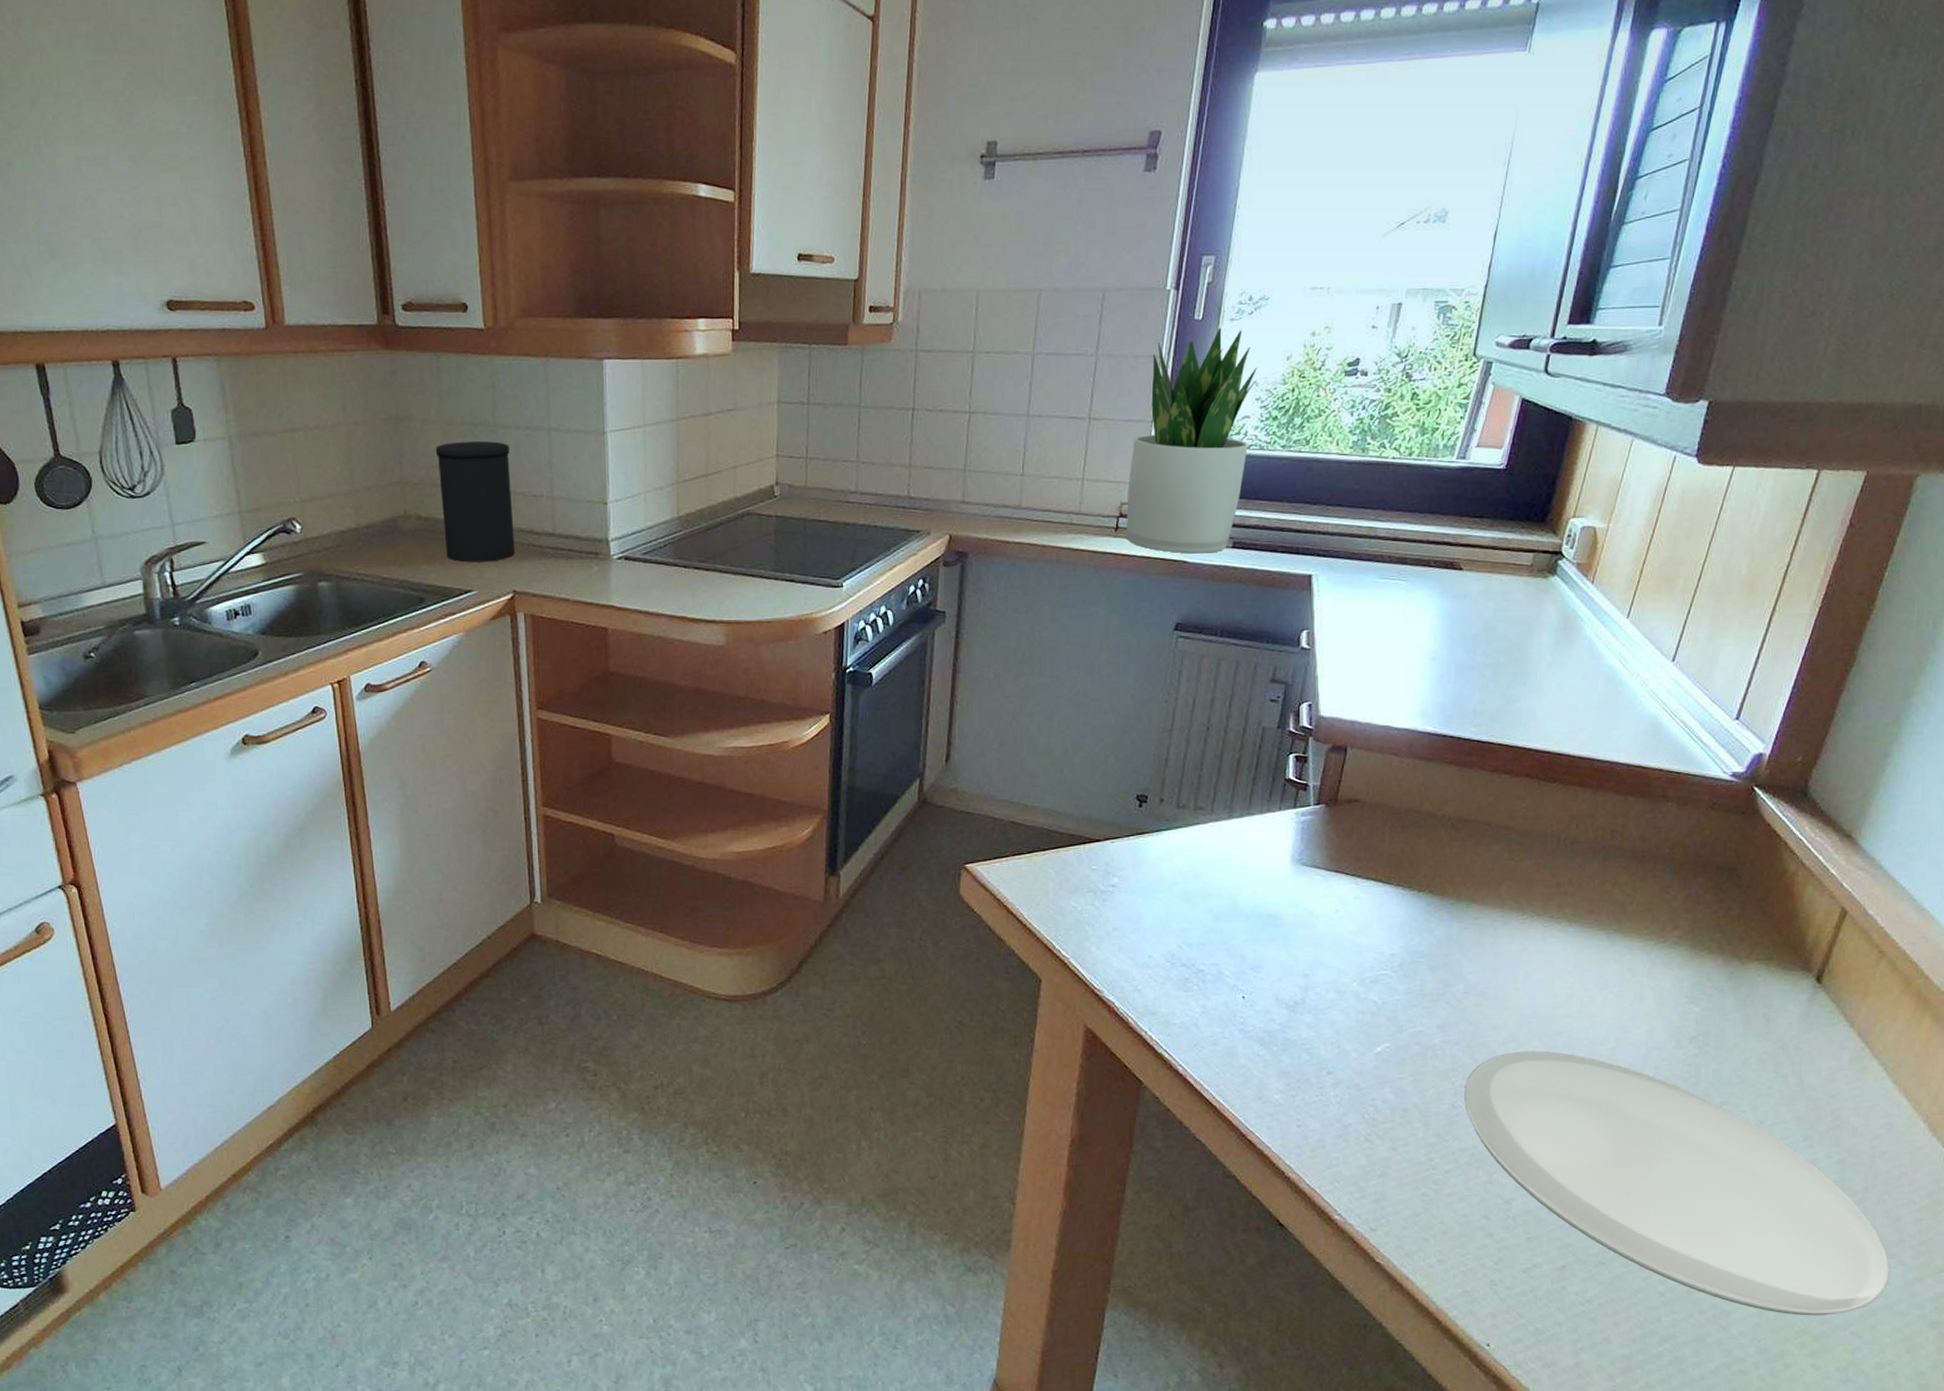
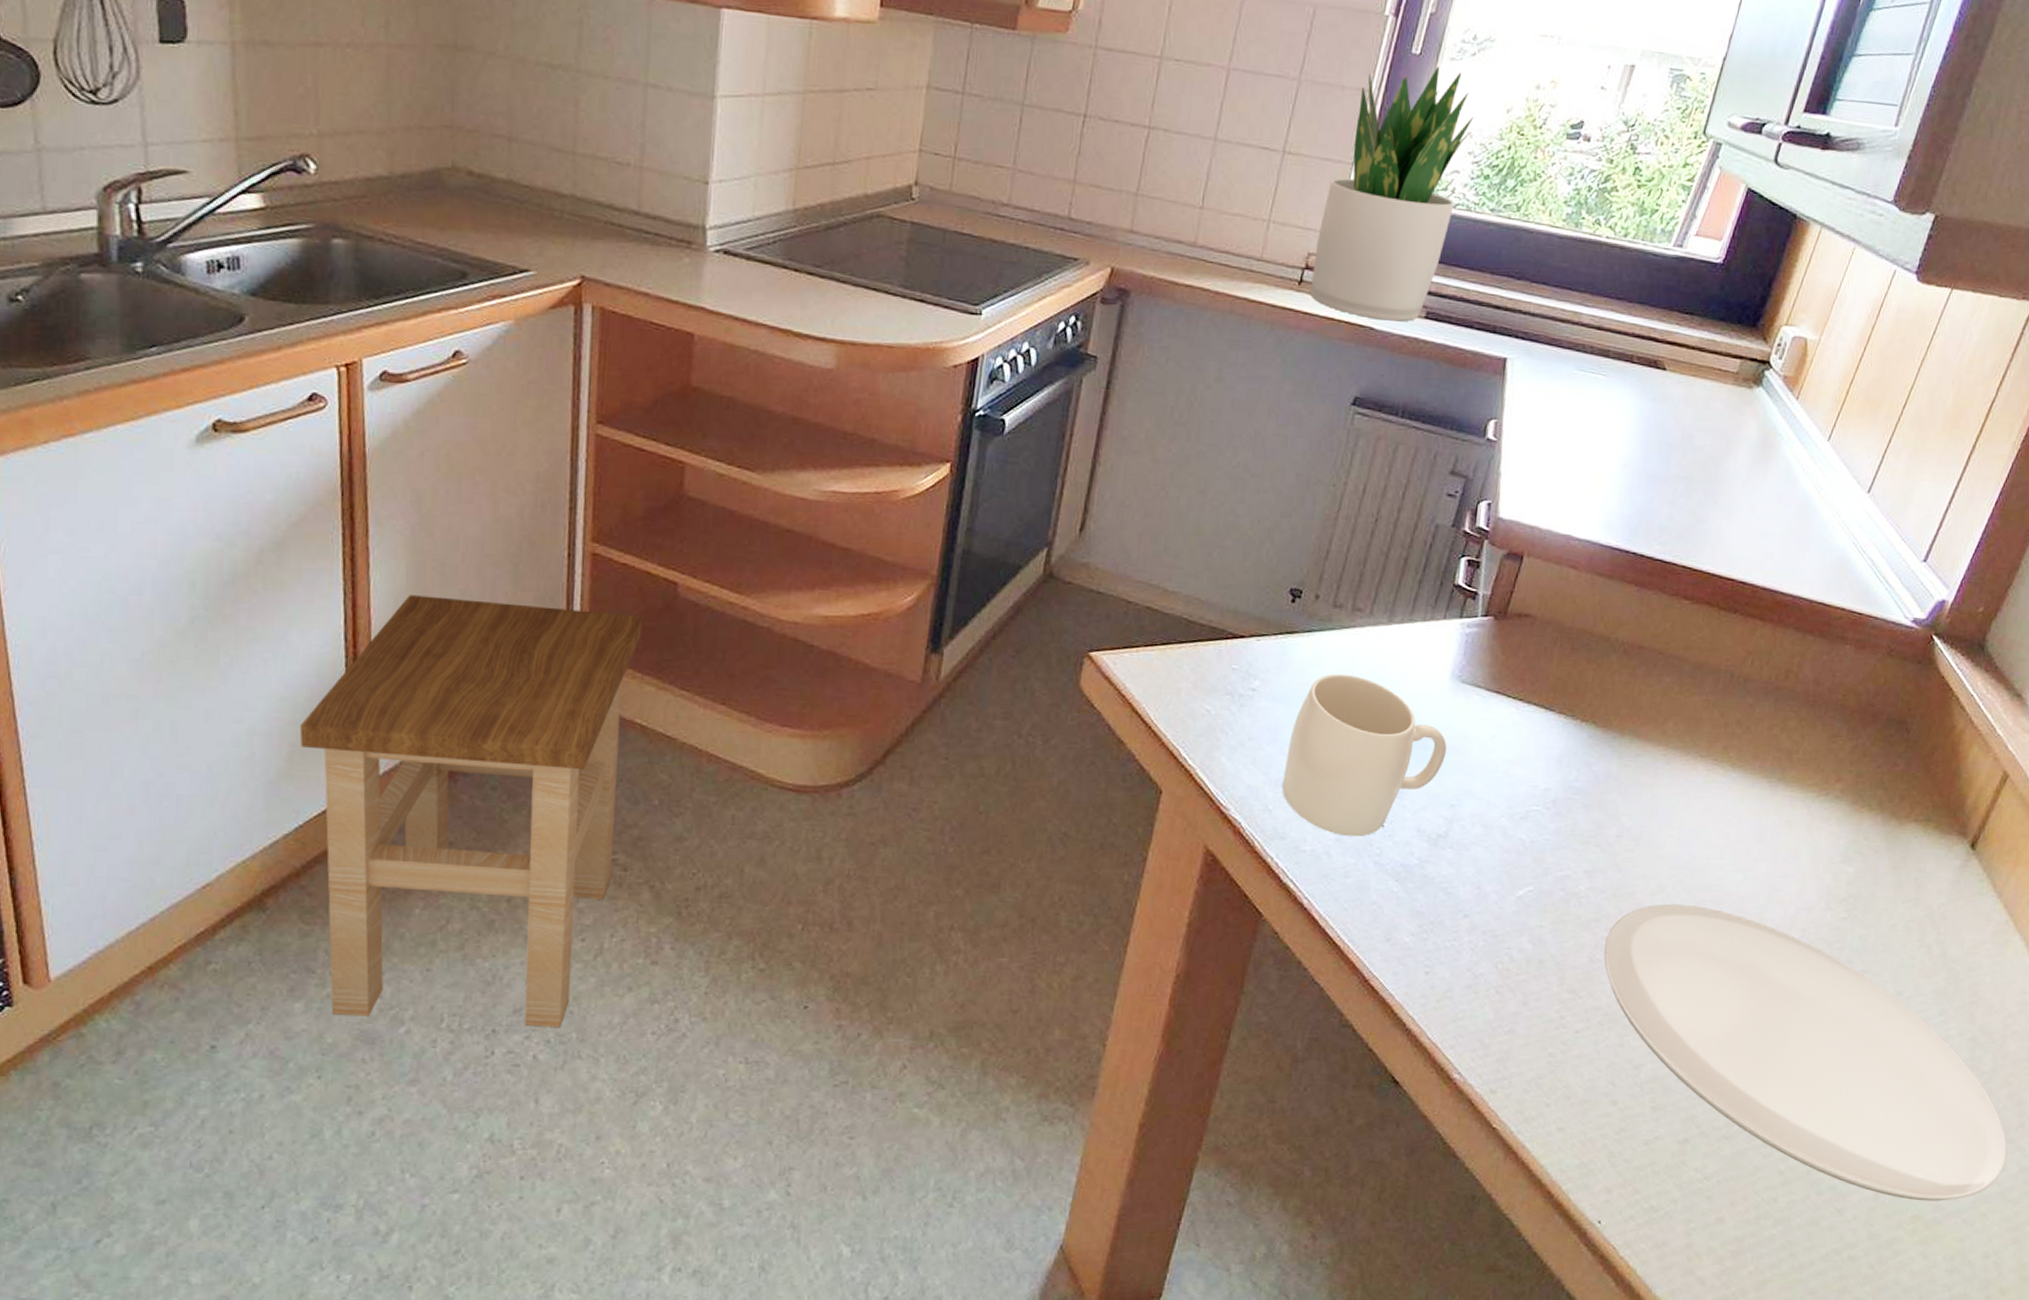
stool: none [329,861,590,1210] -> present [299,595,643,1027]
canister: present [435,441,515,563] -> none [499,85,594,238]
mug: none [1148,865,1294,1009] -> present [1282,673,1447,837]

